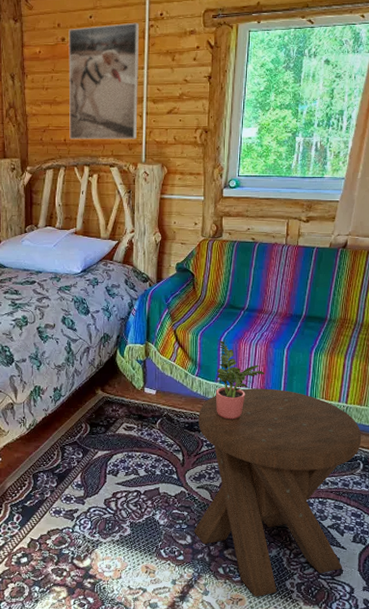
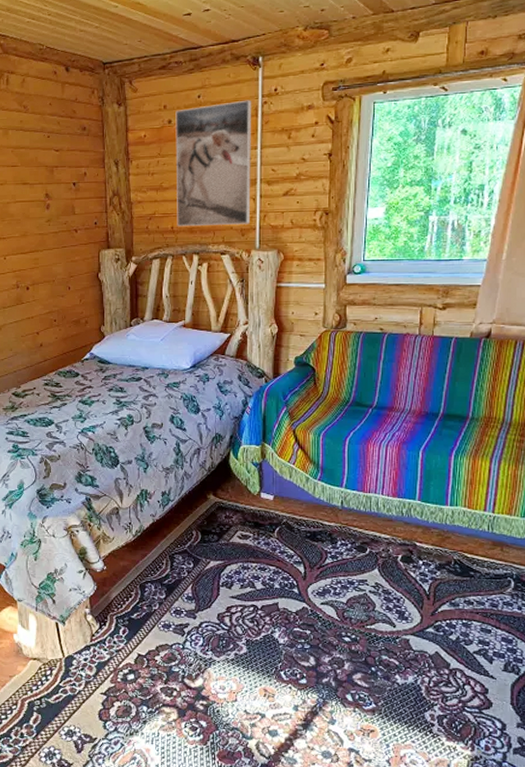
music stool: present [194,388,362,597] -> none [318,494,513,729]
potted plant: present [216,340,264,420] -> none [341,441,396,529]

